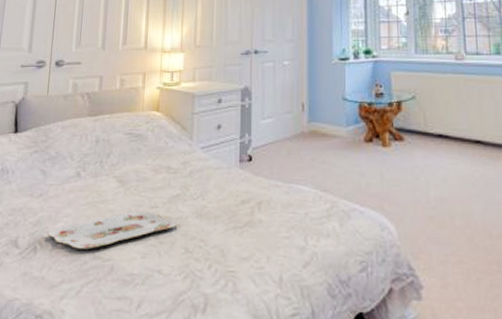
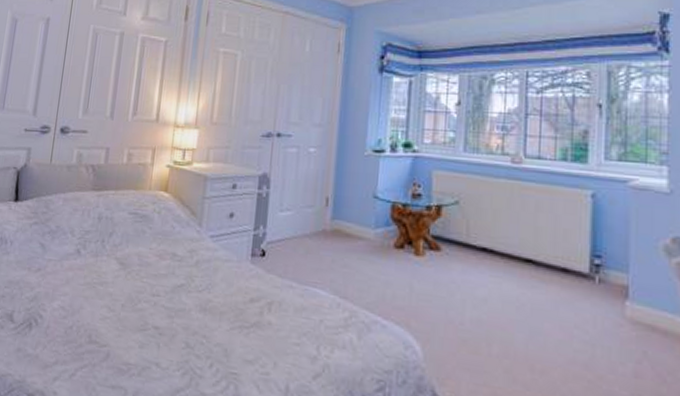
serving tray: present [48,212,179,249] -> none [44,297,181,333]

